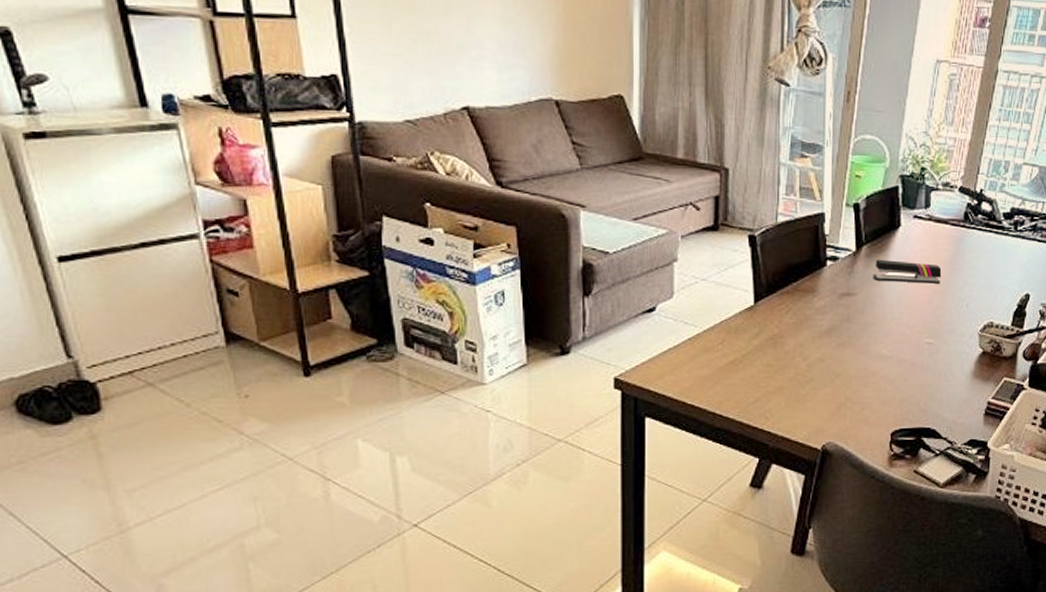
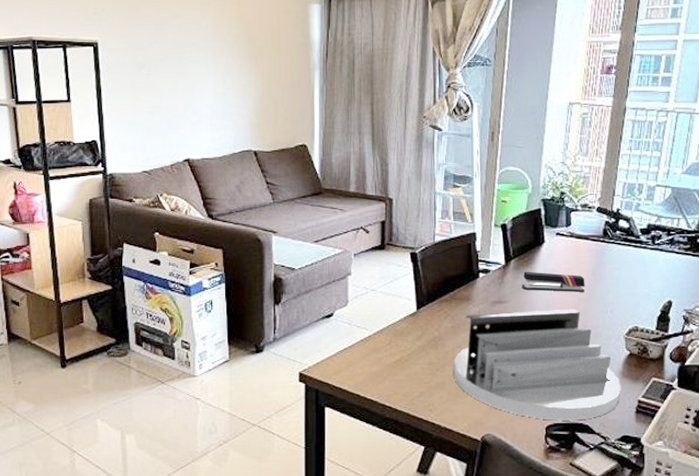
desk organizer: none [794,302,972,426] -> present [453,308,621,421]

